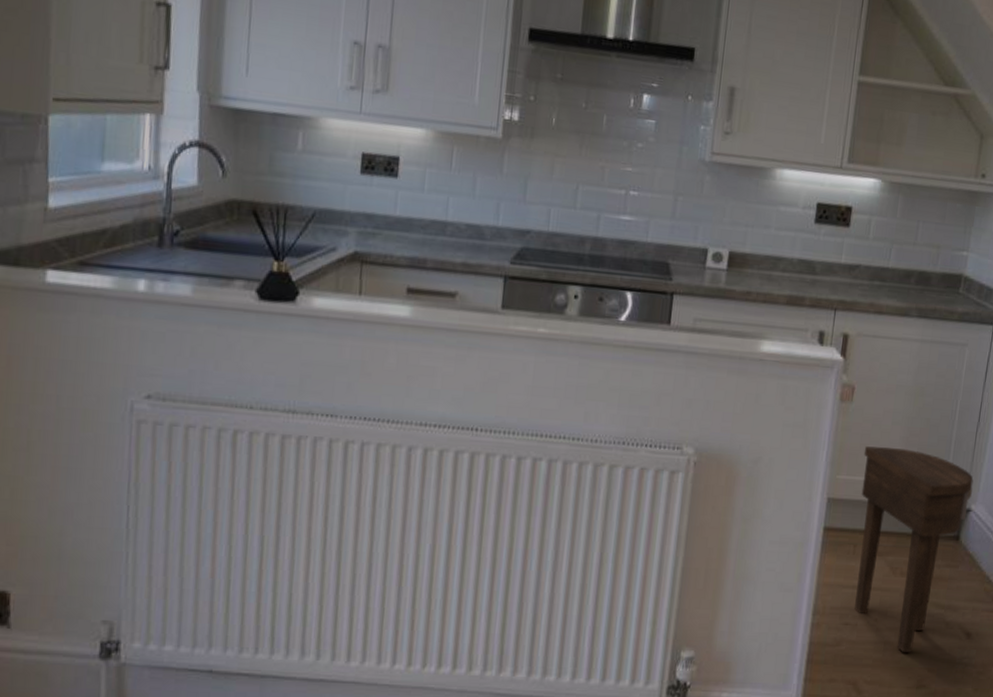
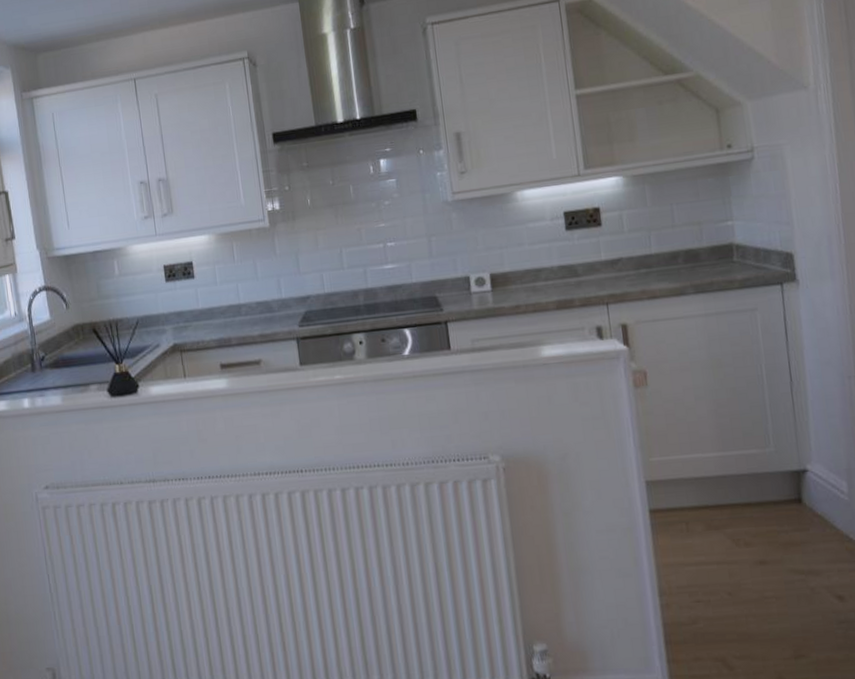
side table: present [854,446,974,653] -> none [672,421,804,624]

